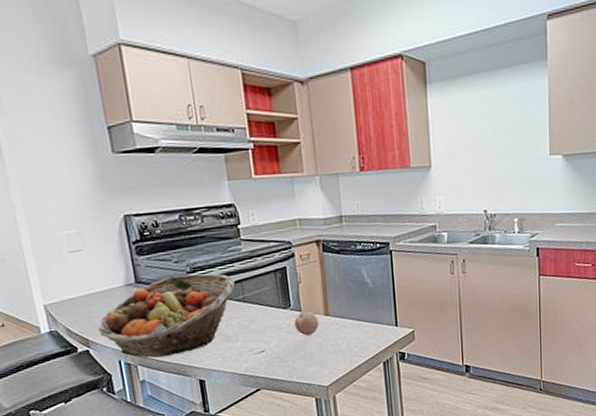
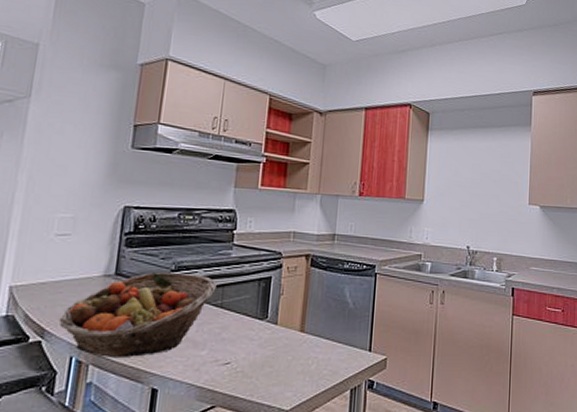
apple: present [294,311,319,336] -> none [267,324,293,351]

